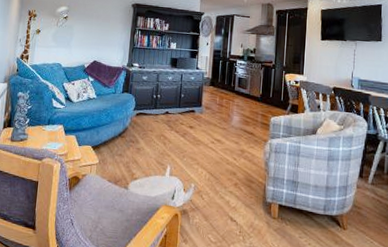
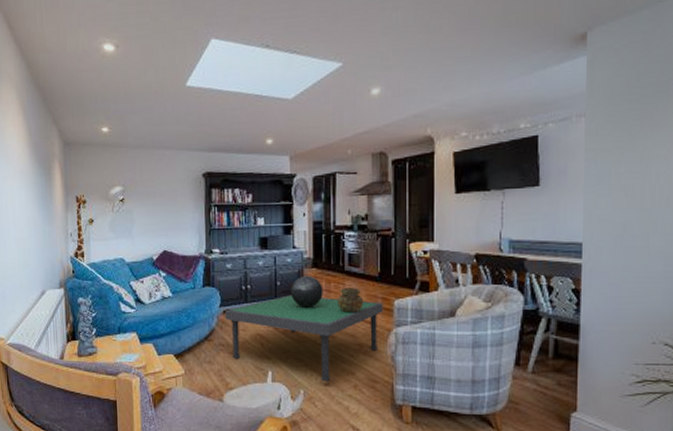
coffee table: none [137,105,262,179] -> present [225,295,383,382]
decorative globe: none [191,91,217,117] -> present [291,275,323,308]
ceramic pot: none [227,104,248,125] -> present [338,288,364,313]

